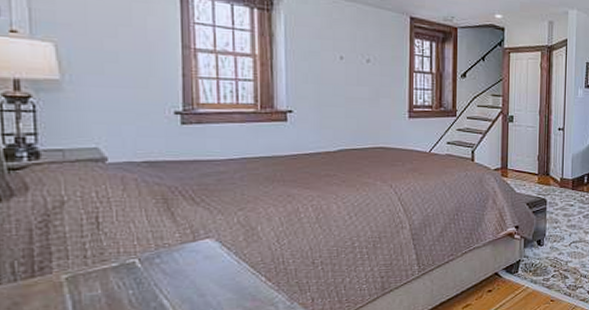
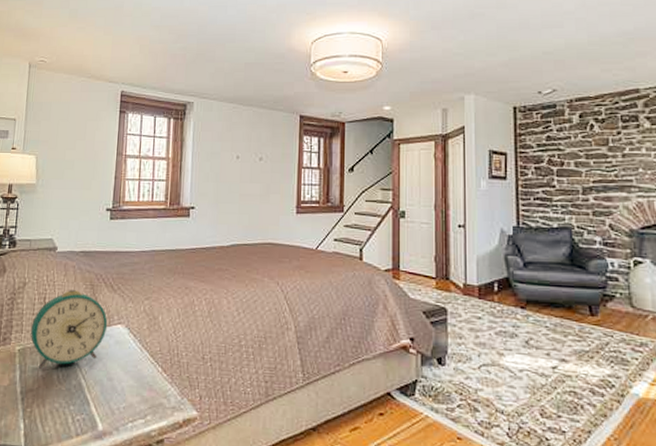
alarm clock: none [82,204,192,295] -> present [31,289,108,369]

